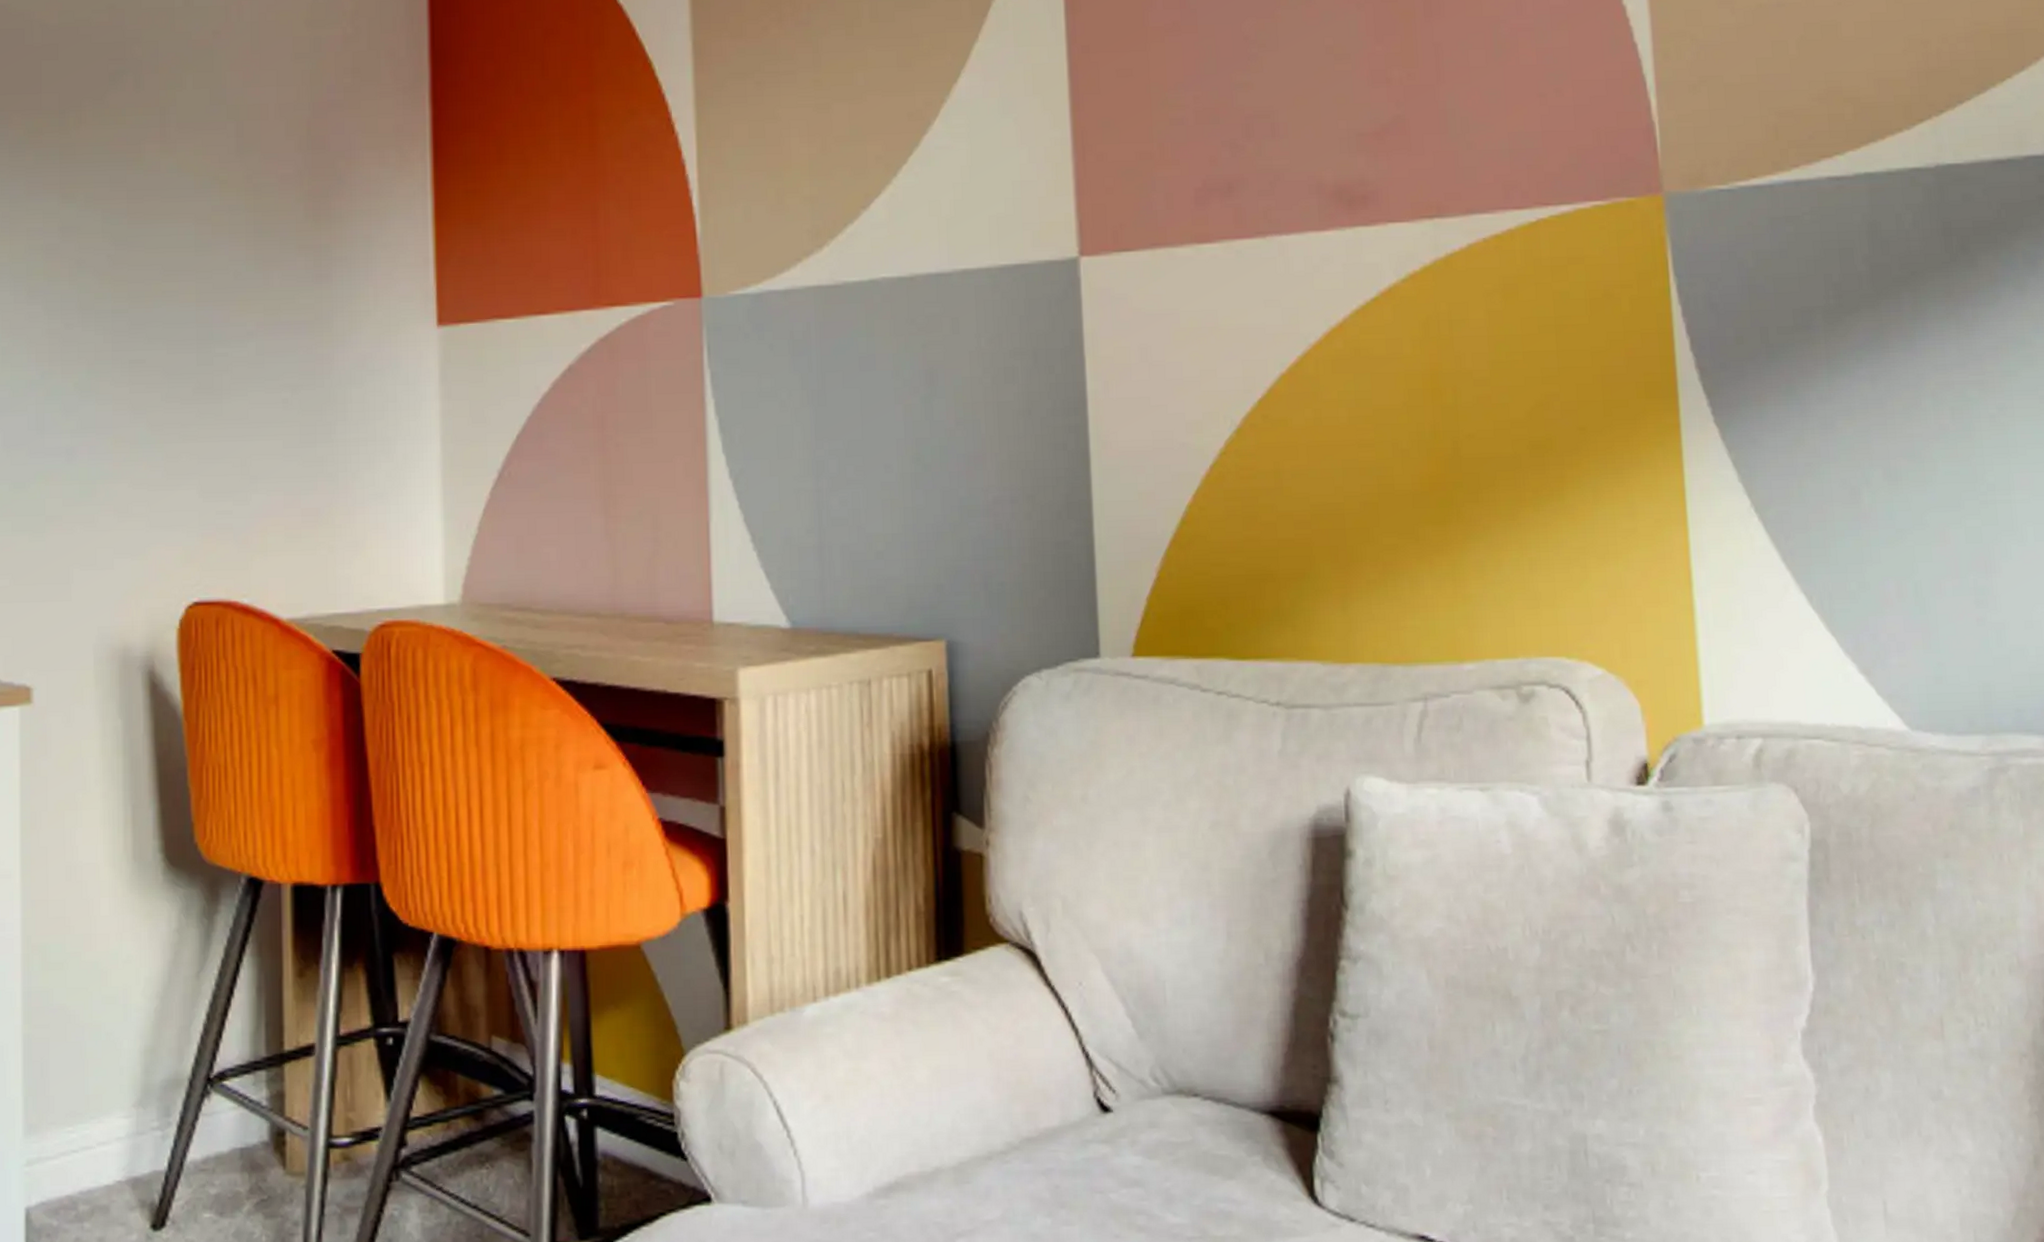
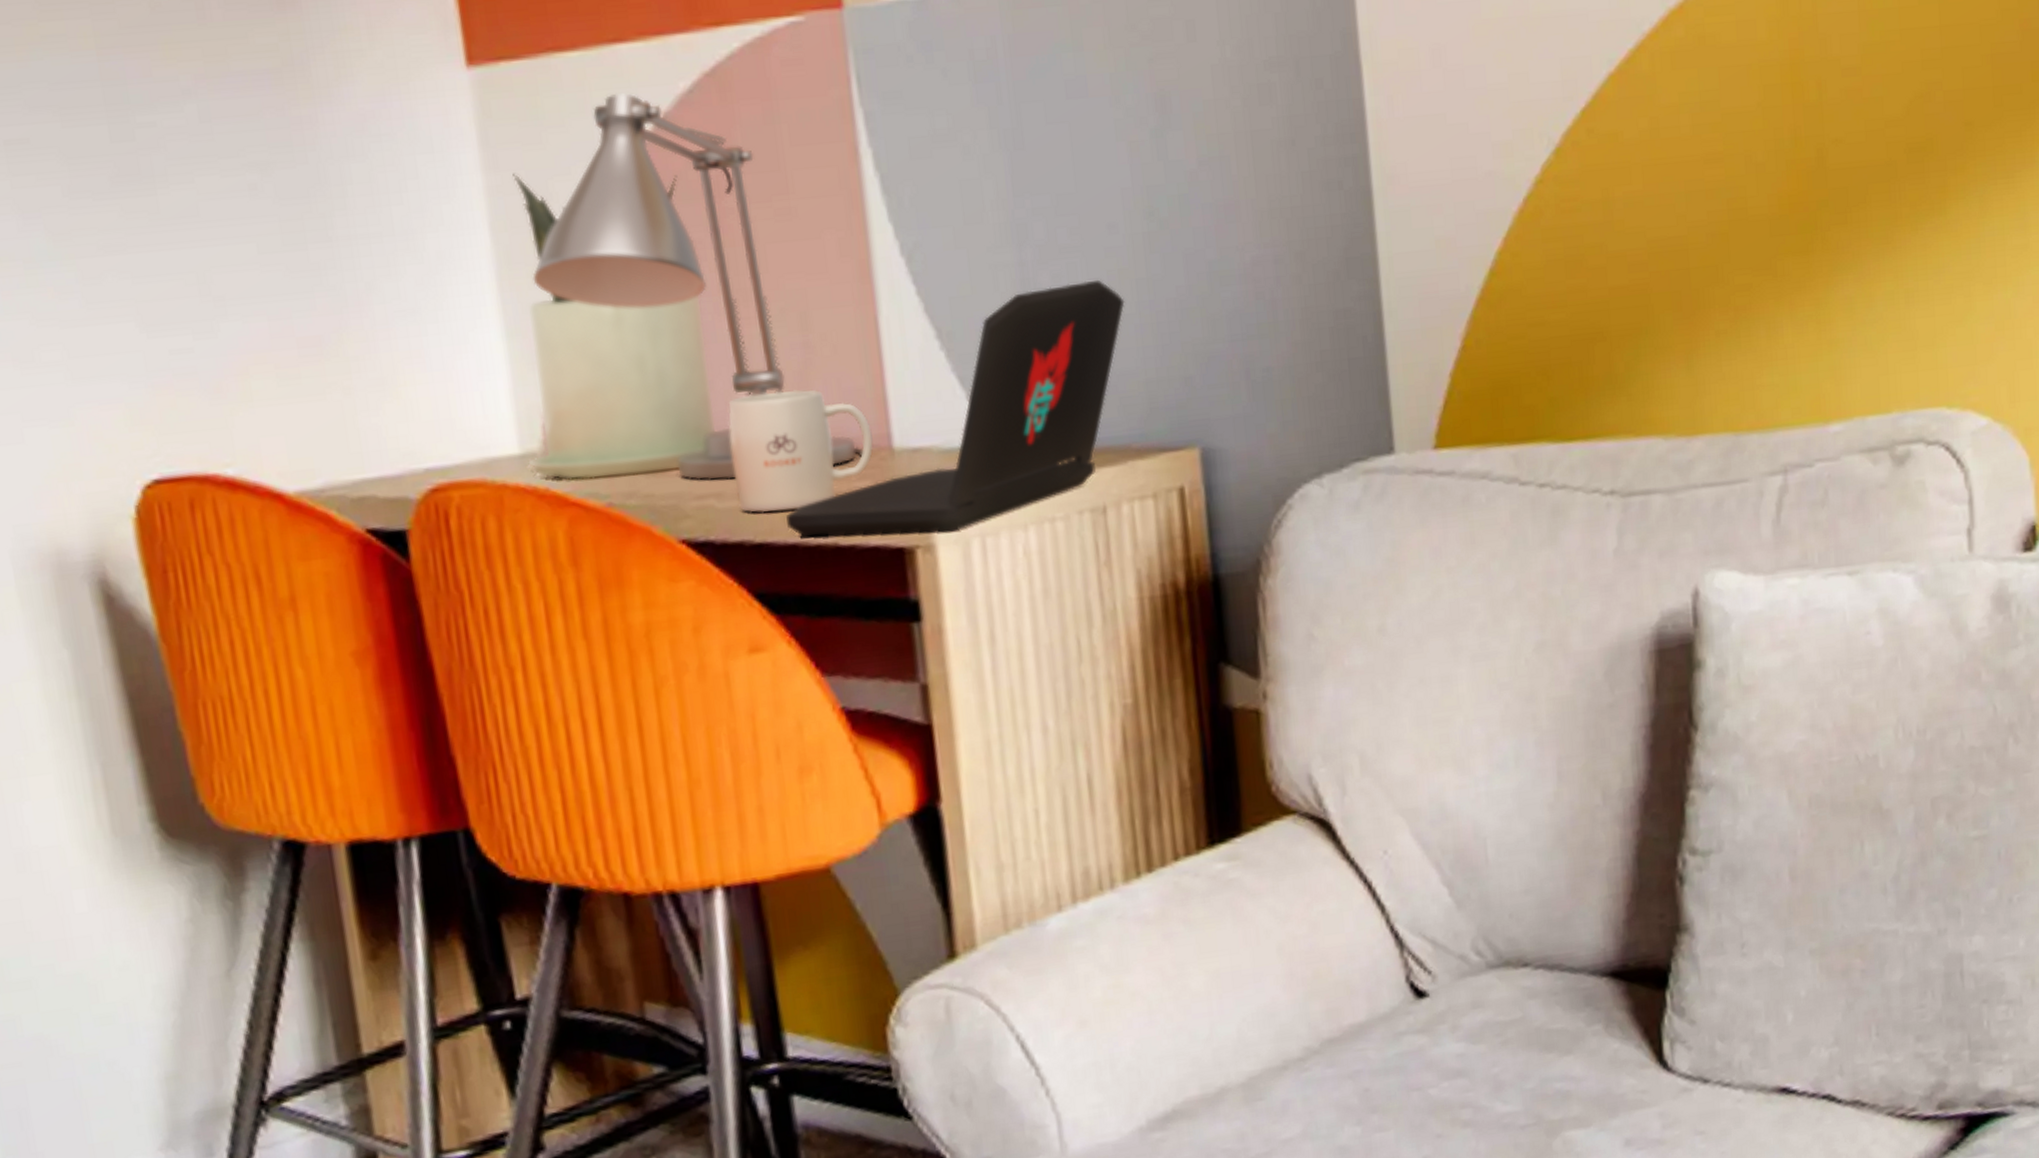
planter: none [451,402,586,627] -> present [512,173,718,480]
desk lamp: none [467,349,691,635] -> present [532,93,864,480]
mug: none [594,571,699,663] -> present [729,389,874,513]
laptop: none [630,506,894,689] -> present [786,279,1125,537]

